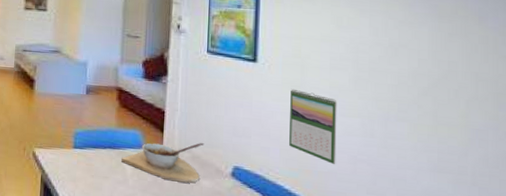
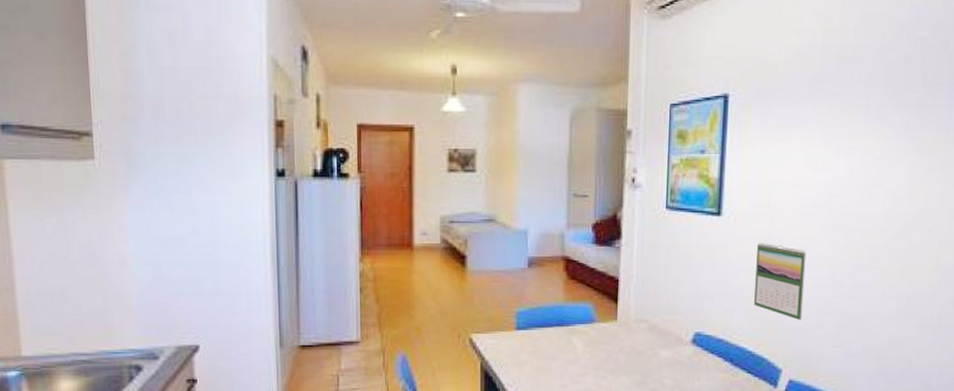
bowl: present [121,143,204,184] -> none [571,311,663,355]

